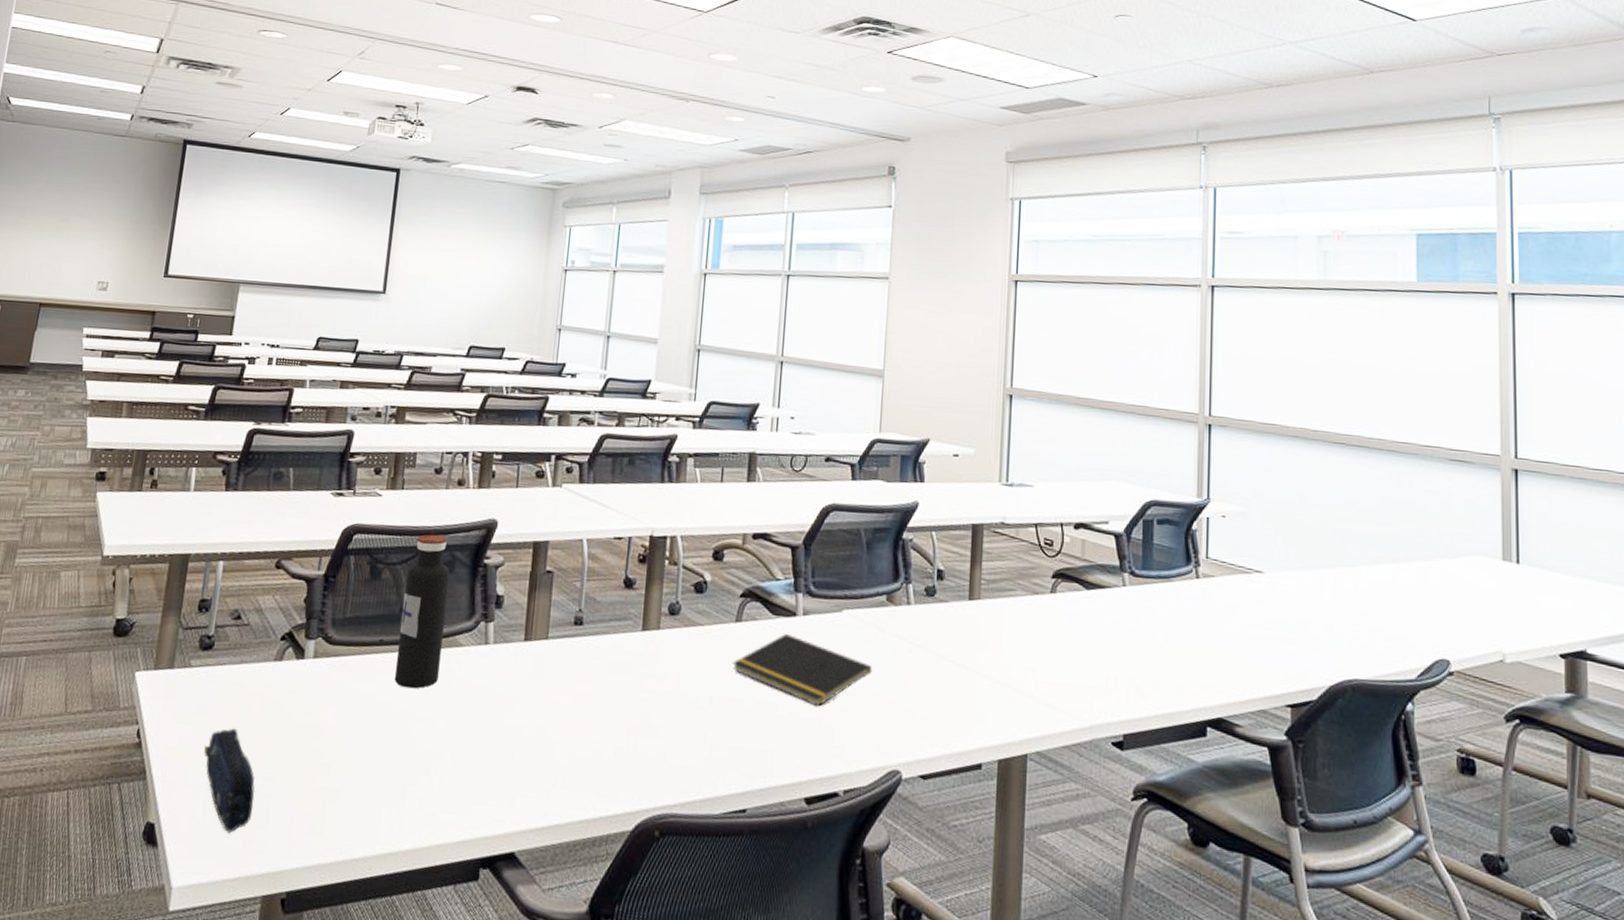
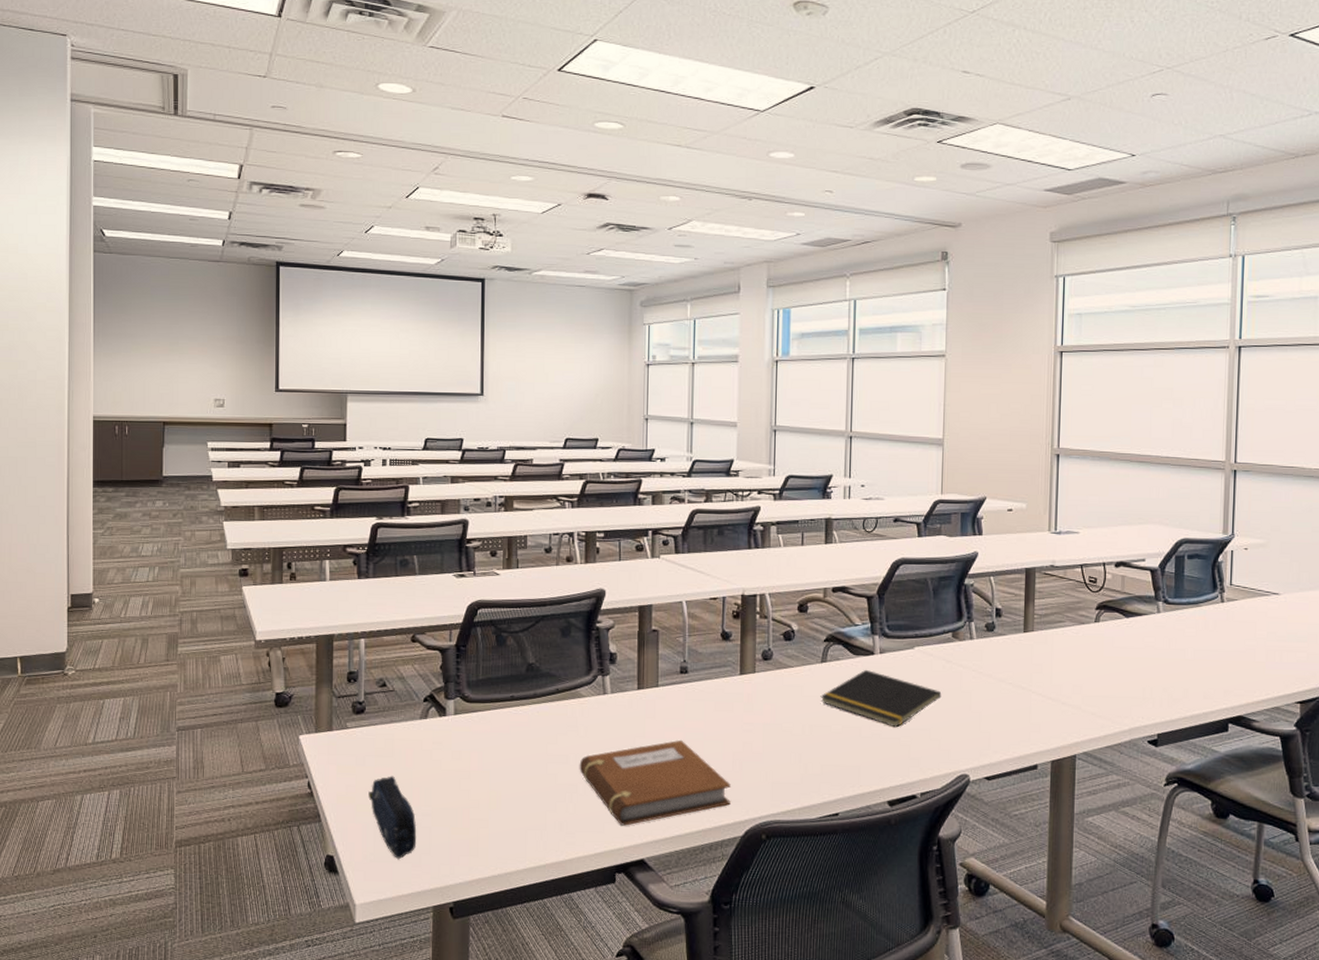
water bottle: present [395,534,450,689] -> none [527,605,567,734]
notebook: none [449,705,623,809] -> present [579,739,731,826]

